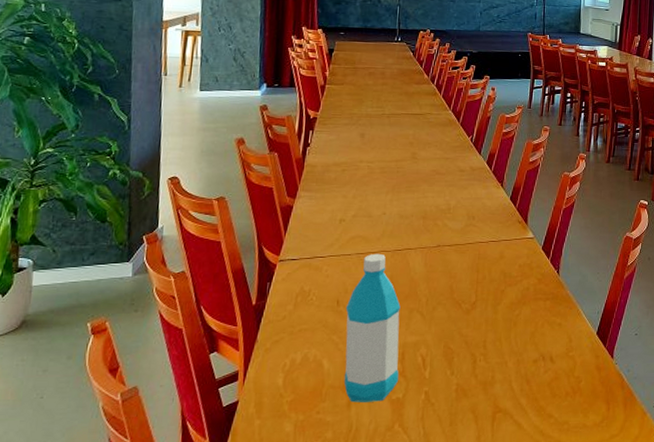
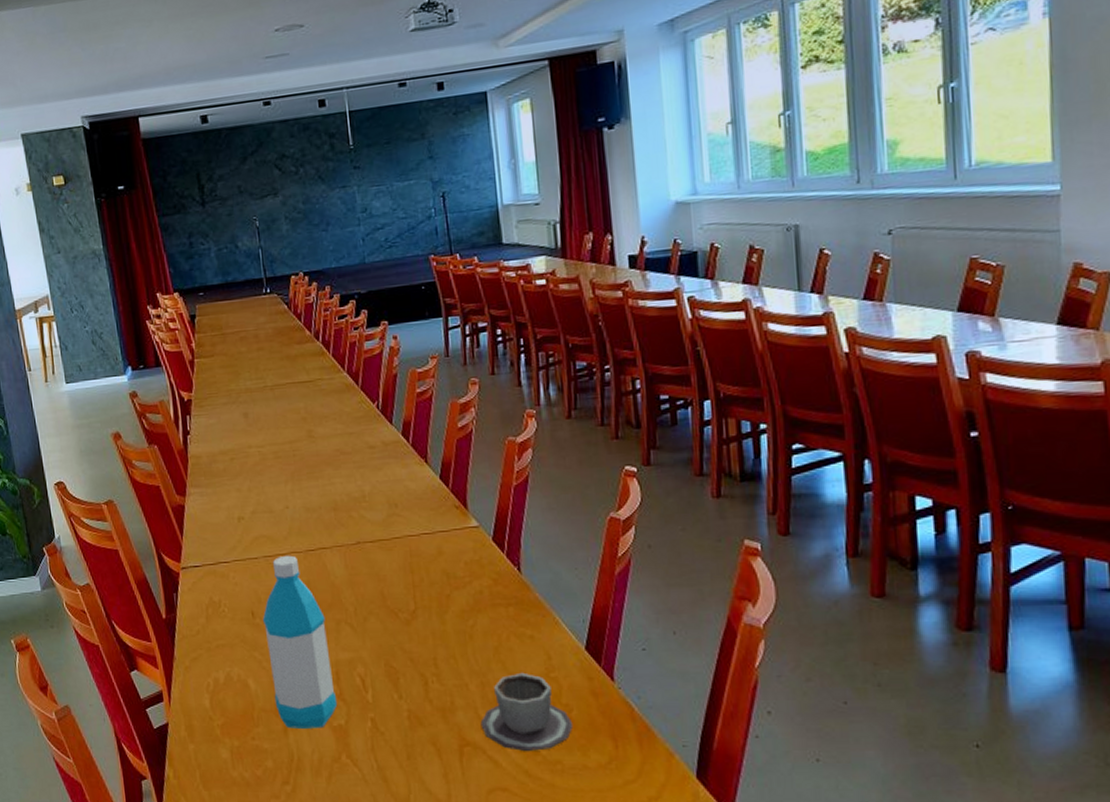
cup: none [512,352,581,416] -> present [480,672,574,752]

